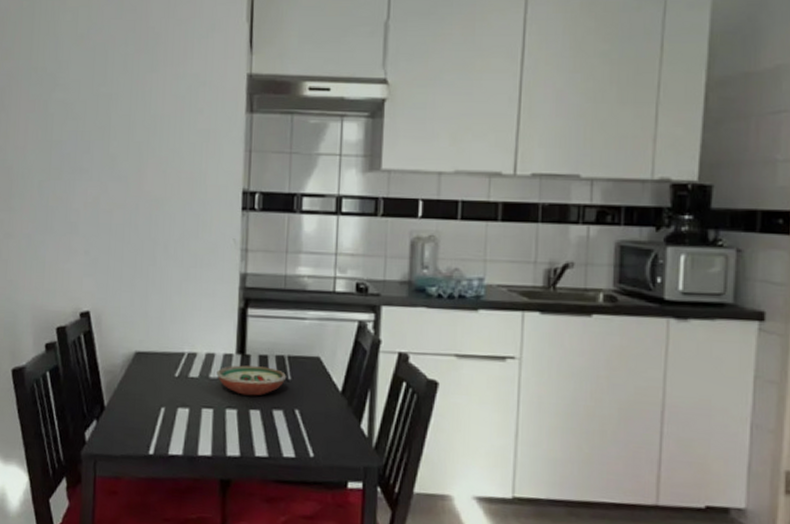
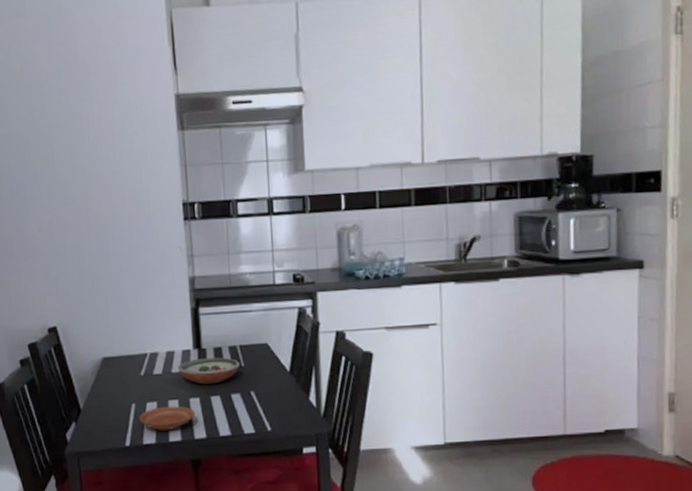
plate: none [167,414,231,443] -> present [139,406,196,431]

